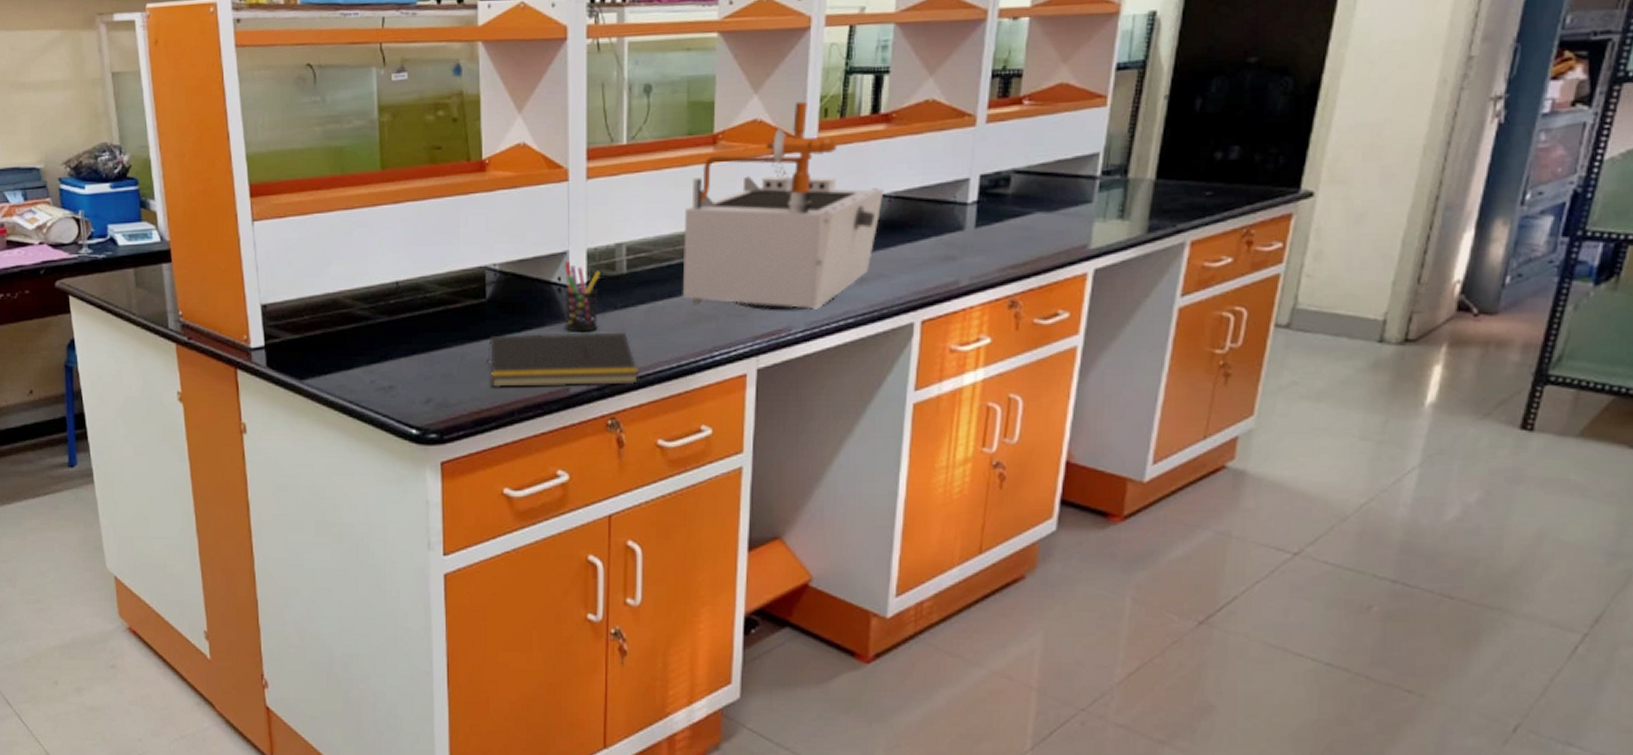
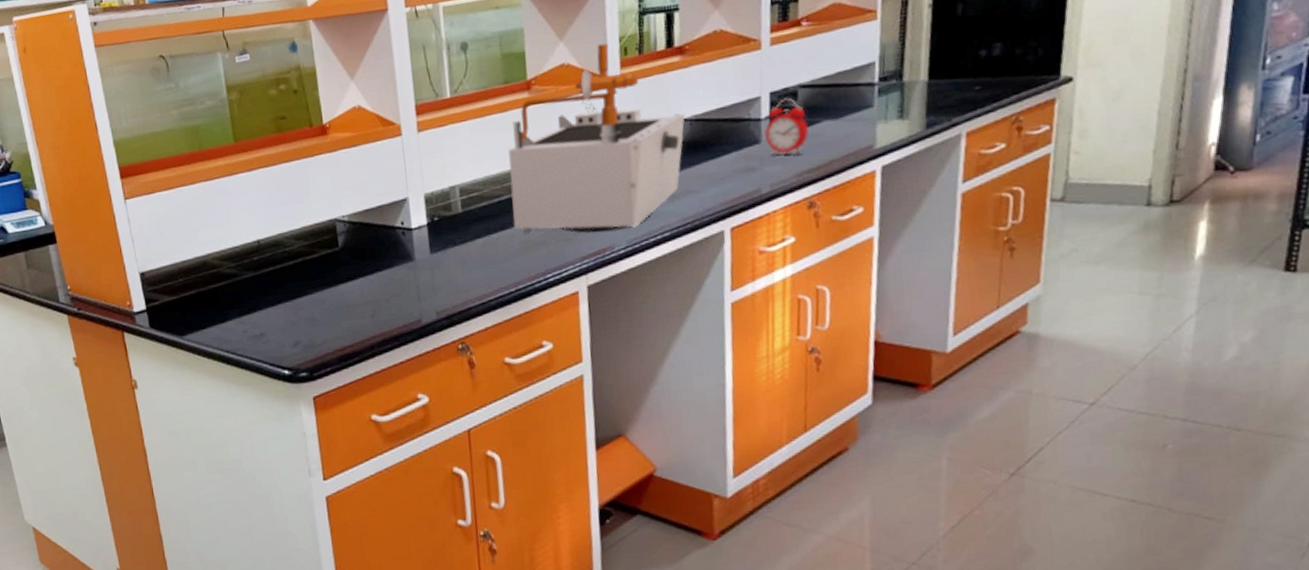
notepad: present [487,332,640,389] -> none [345,264,483,327]
pen holder: present [565,261,601,332] -> none [406,207,441,269]
alarm clock: none [970,182,1018,248] -> present [765,97,809,156]

